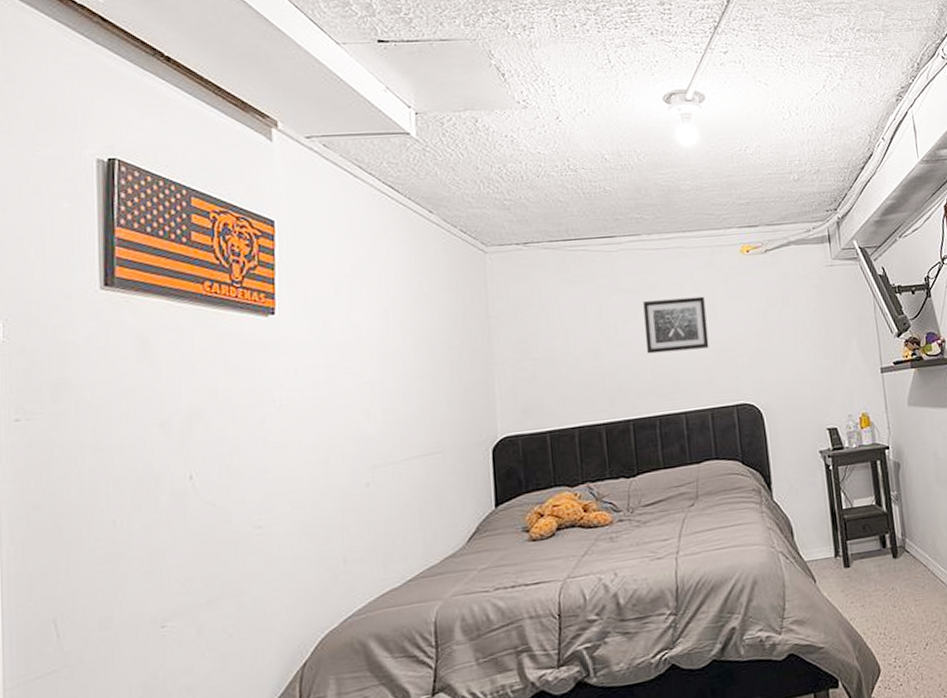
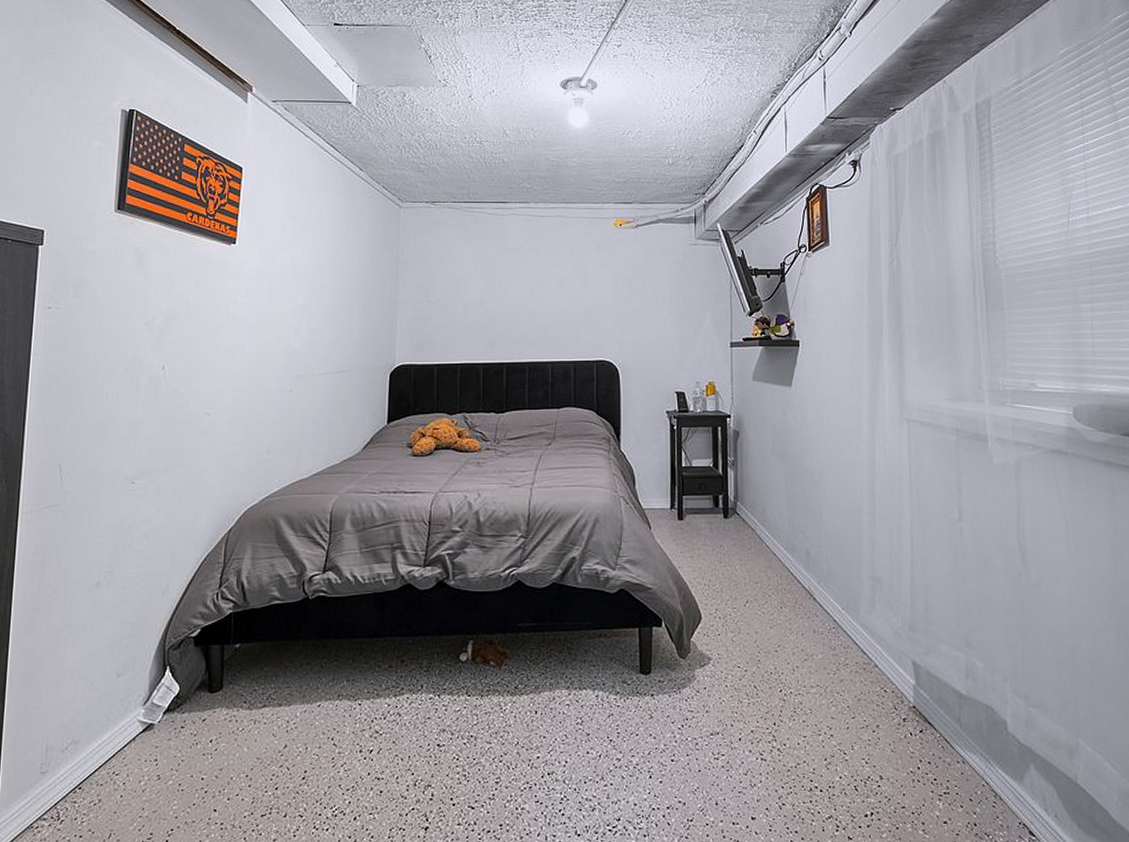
wall art: present [643,296,709,354] -> none [524,261,578,308]

